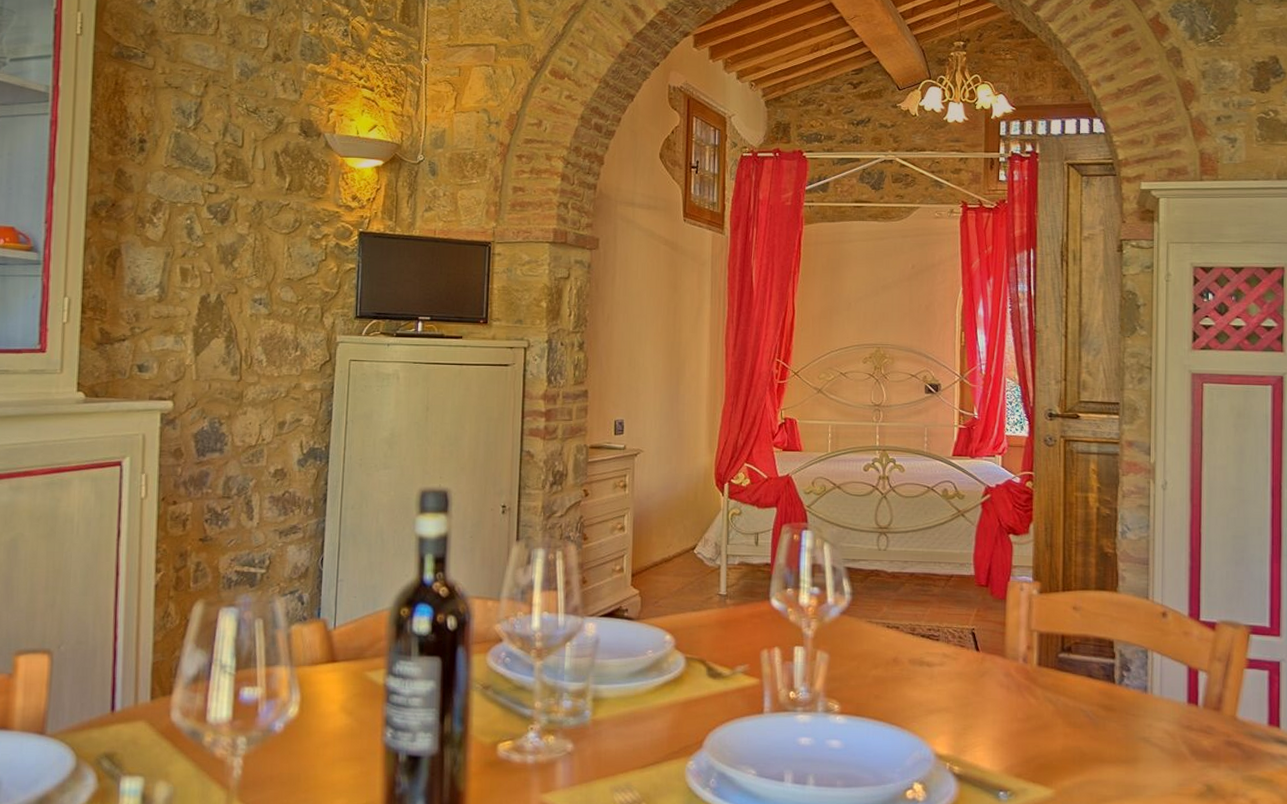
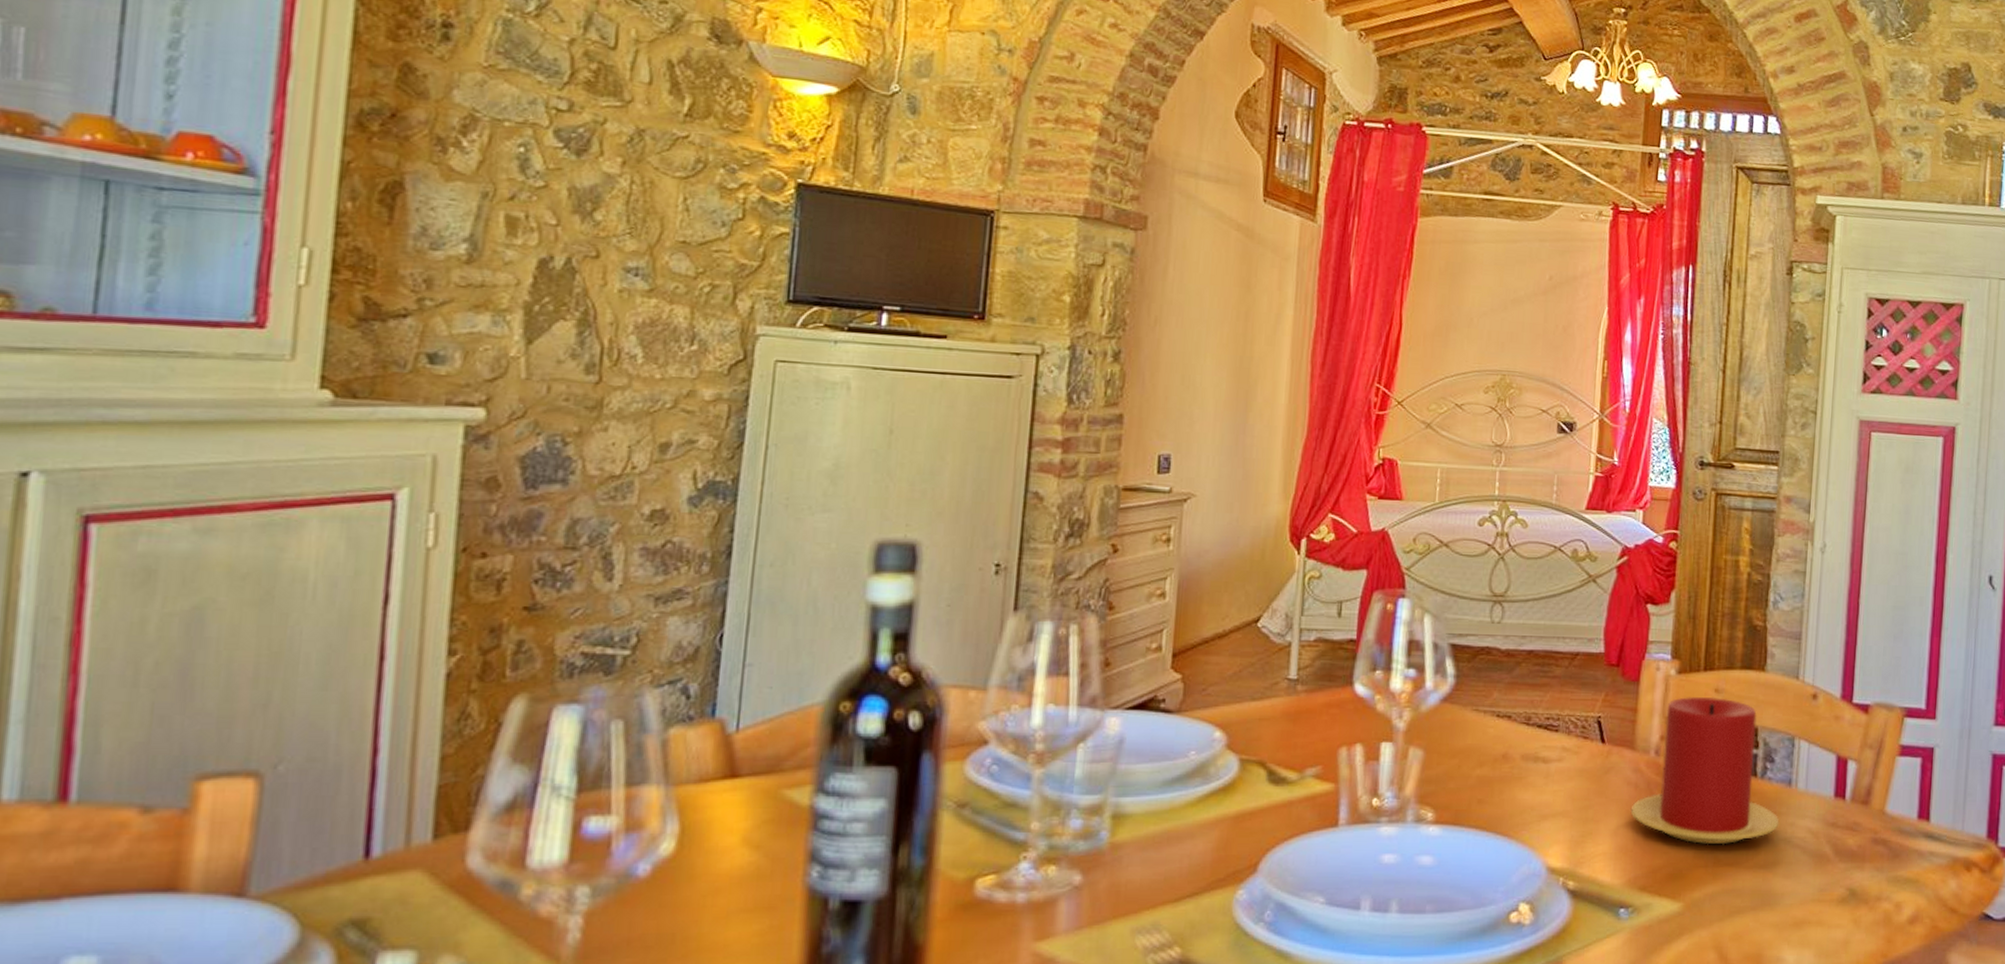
candle: none [1004,613,1138,741] -> present [1630,696,1780,845]

